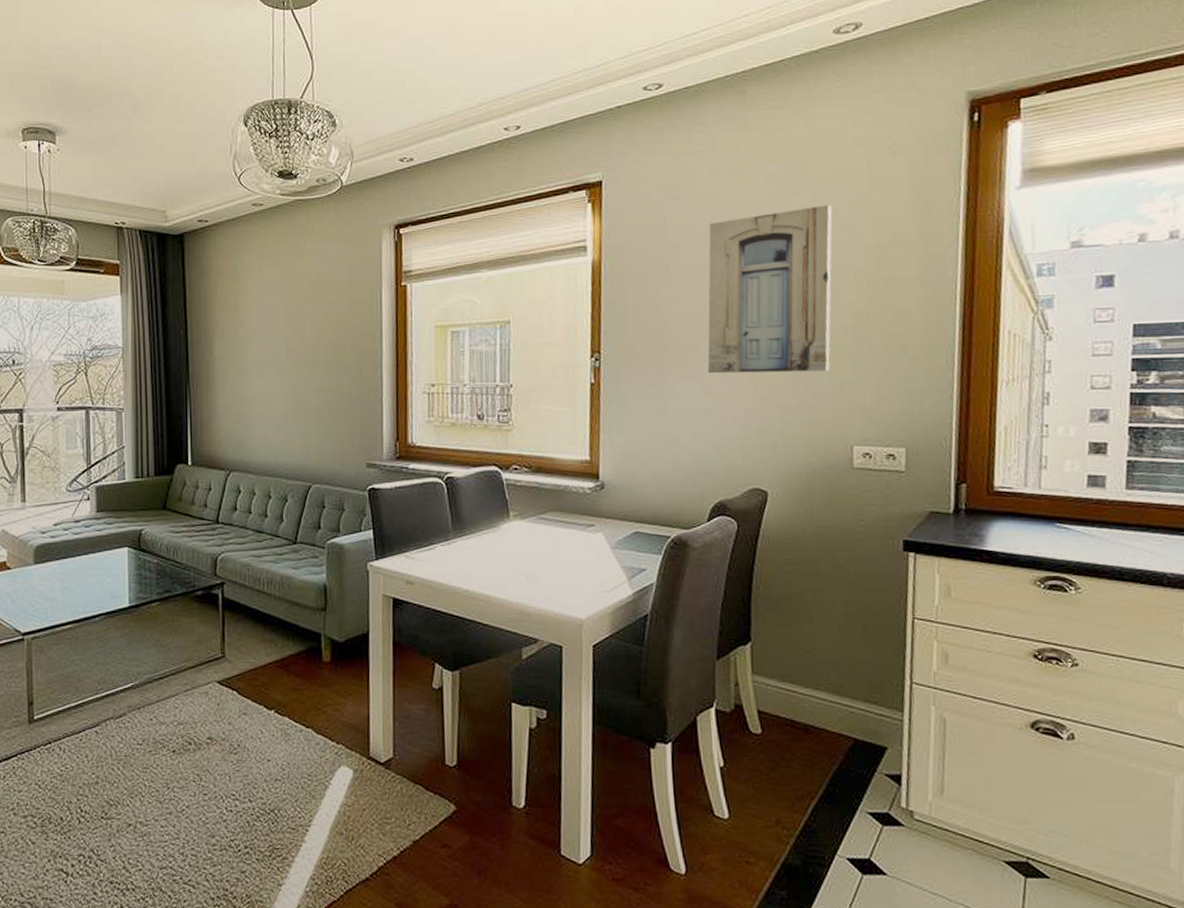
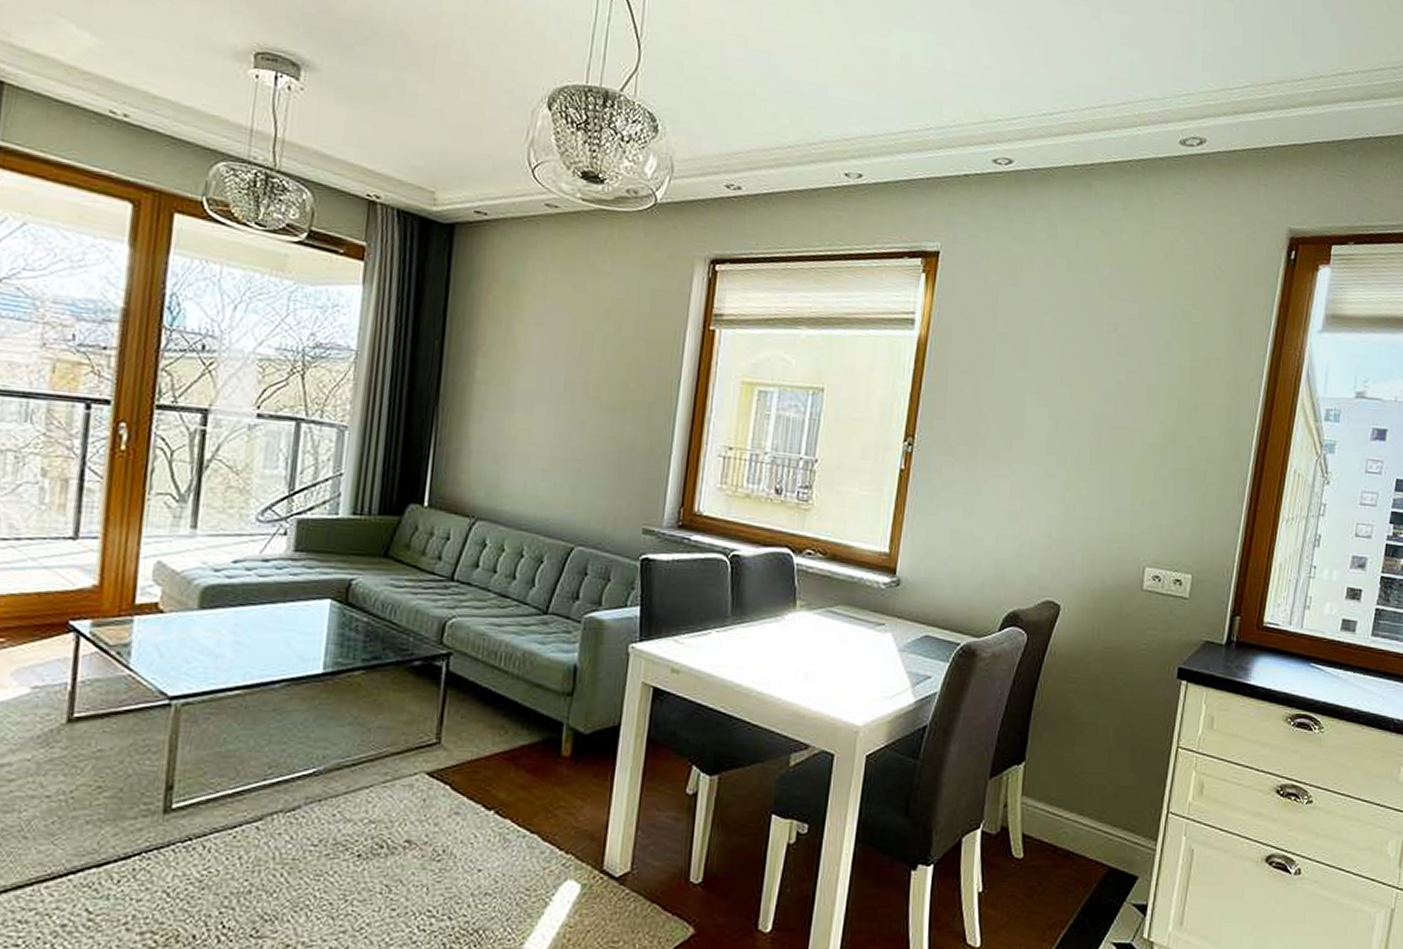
wall art: present [707,205,833,374] -> none [1019,316,1156,488]

